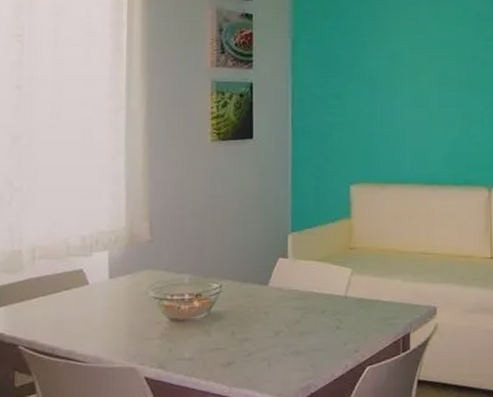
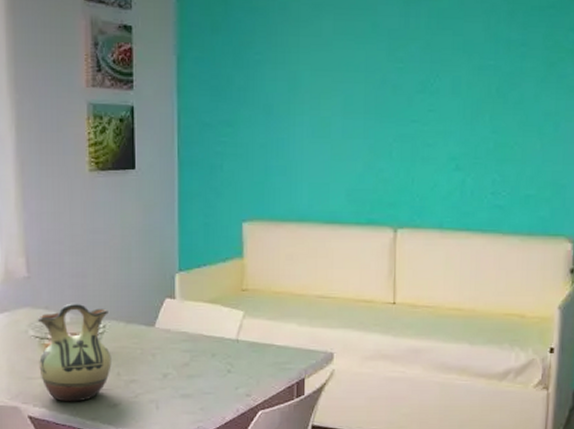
ceramic pitcher: none [157,264,227,362] -> present [37,303,112,402]

